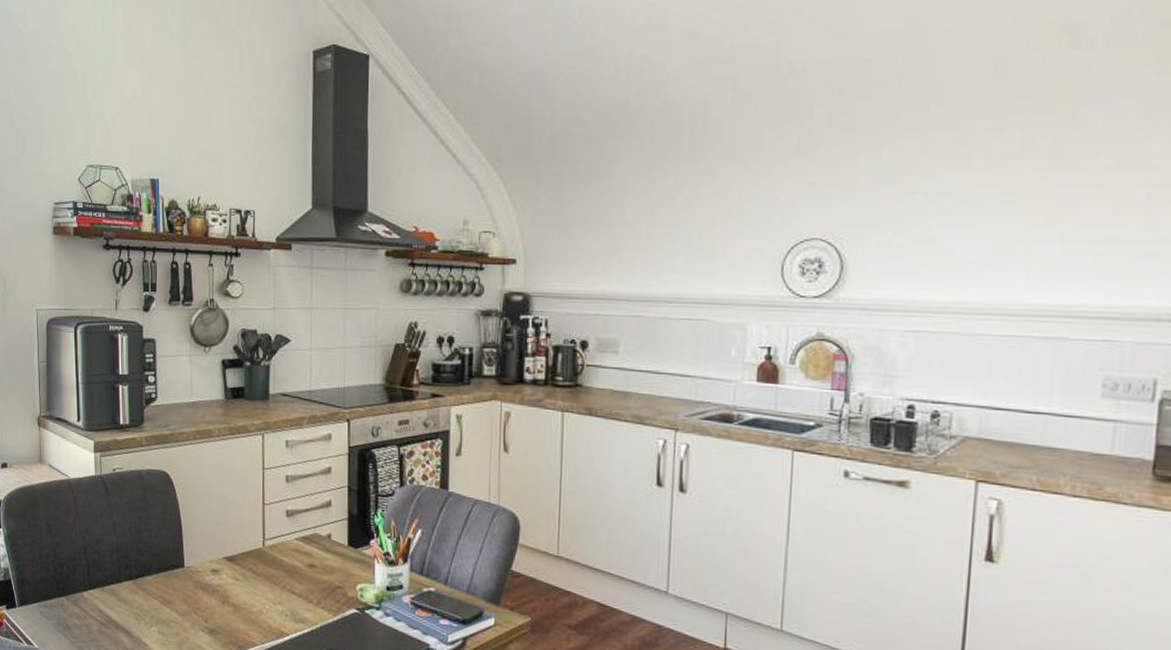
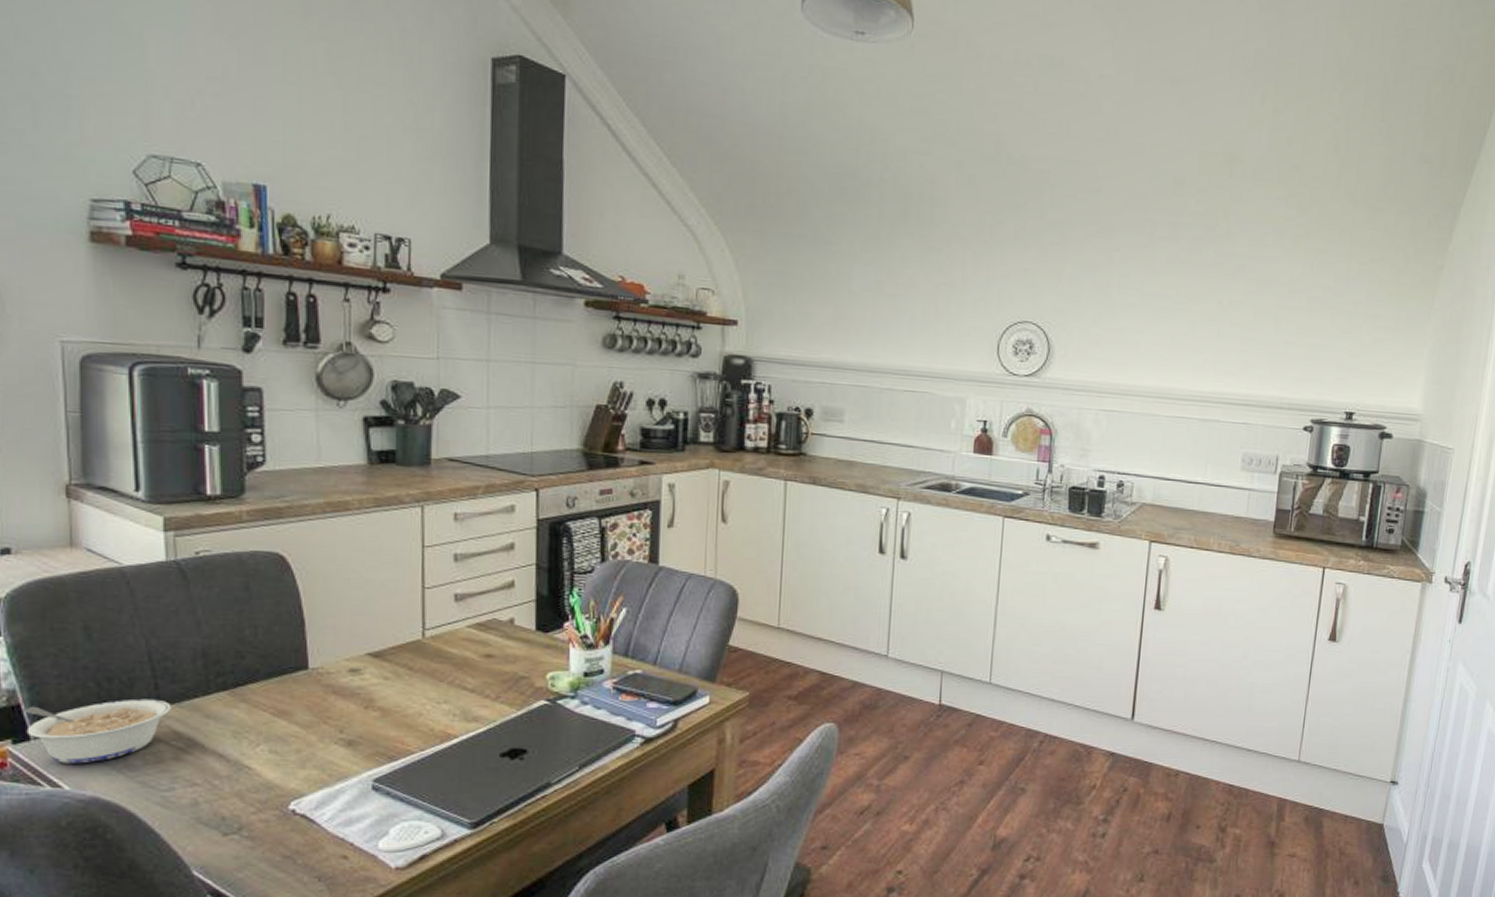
legume: none [13,581,98,629] -> present [24,698,171,764]

